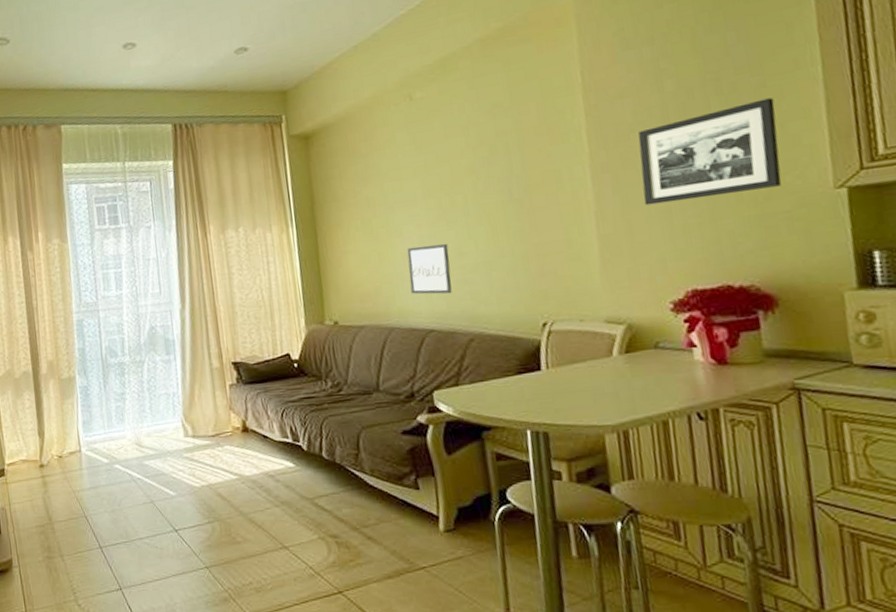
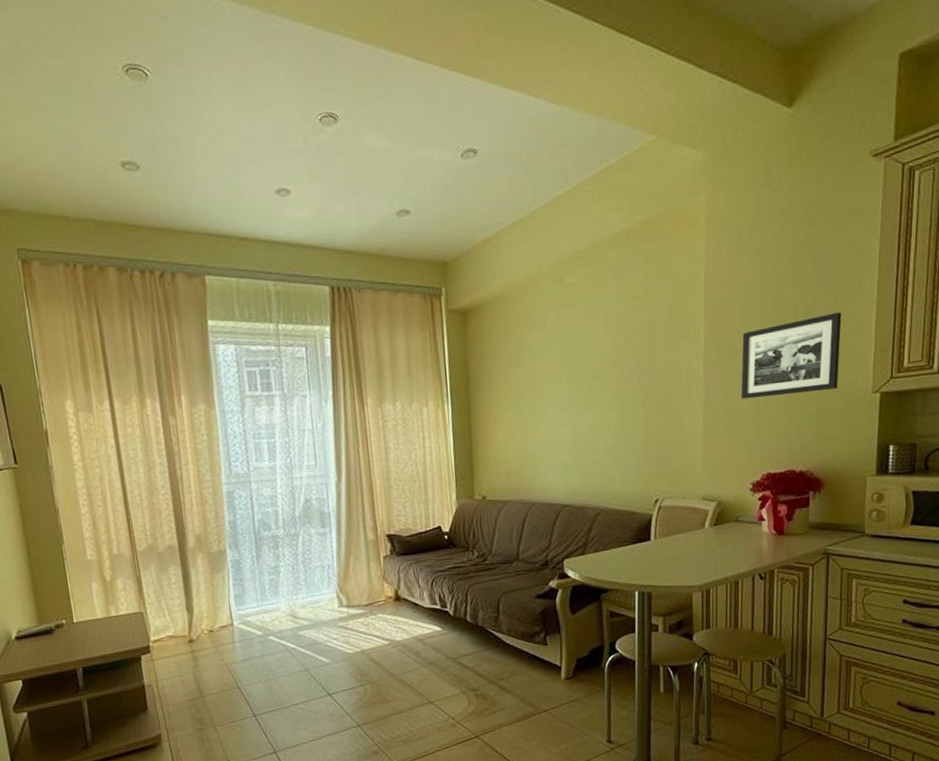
wall art: present [406,243,452,295] -> none [549,425,586,473]

